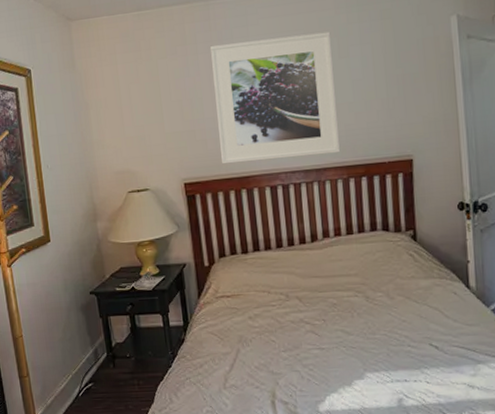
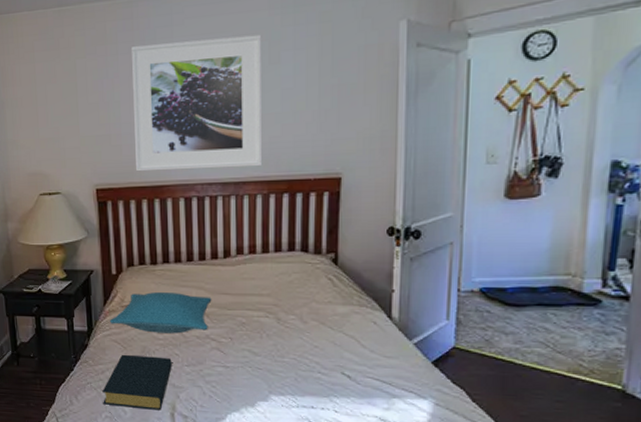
hardback book: none [202,345,270,400] -> present [102,354,172,410]
pillow: none [204,279,303,322] -> present [109,292,212,334]

